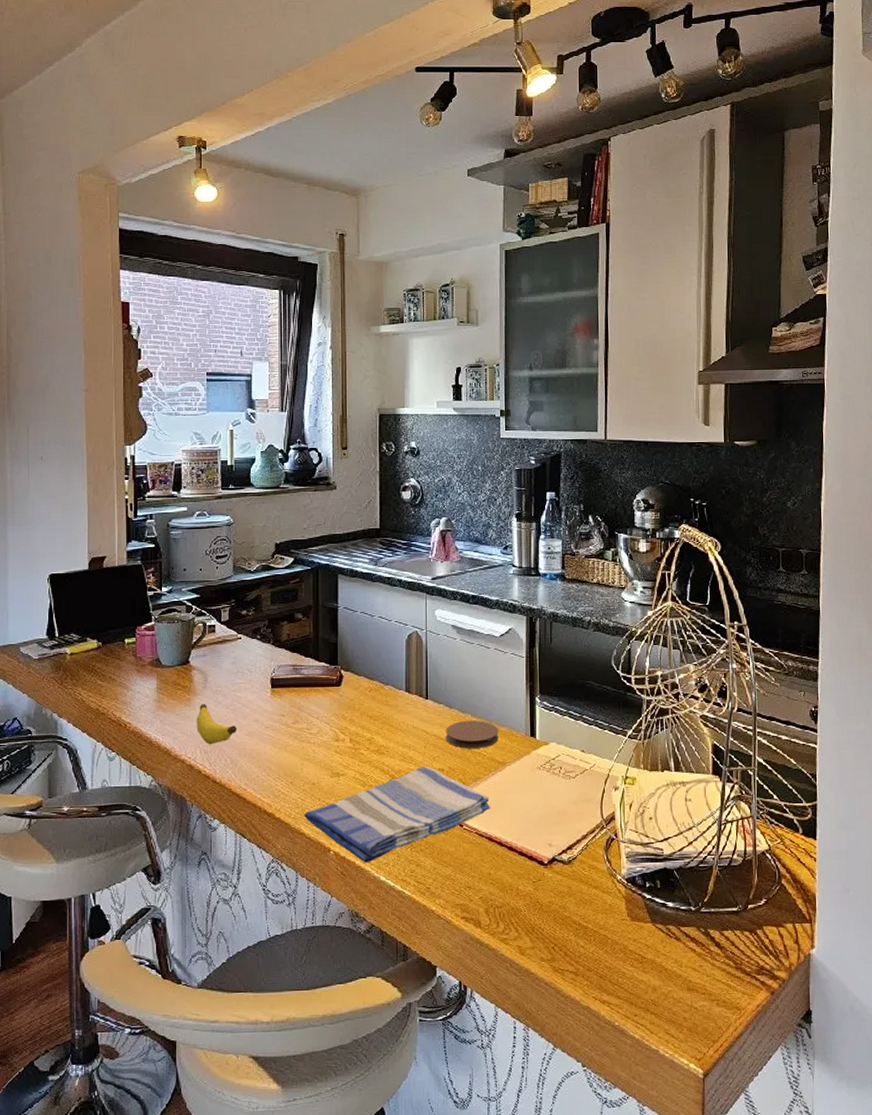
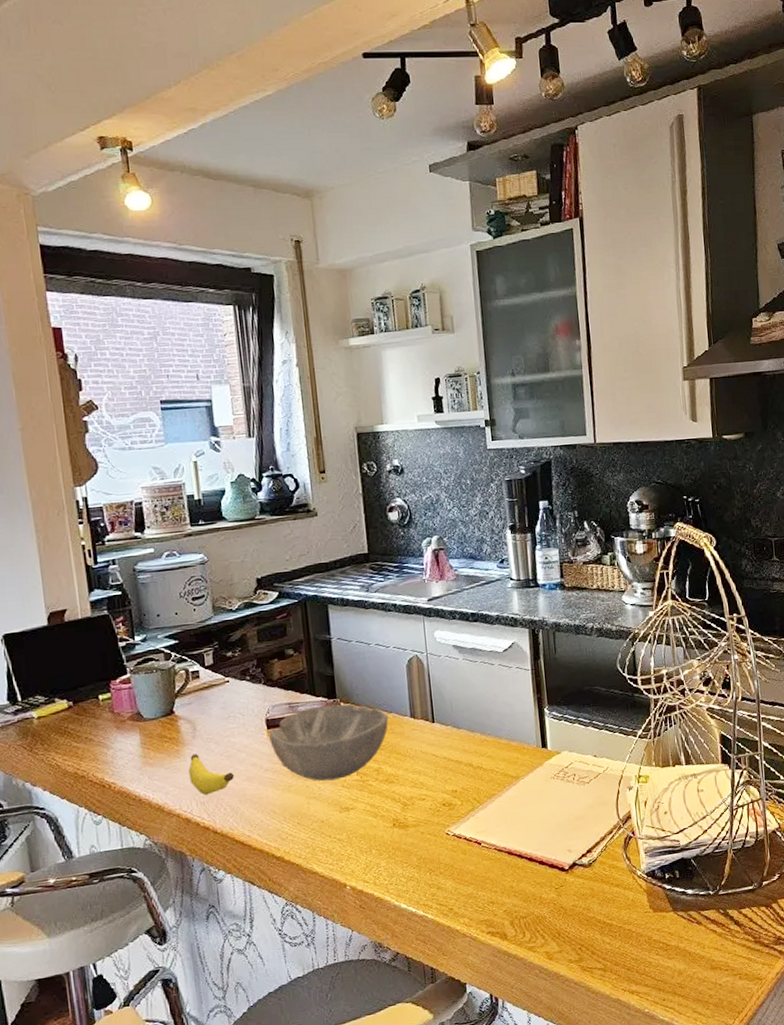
bowl: none [272,671,385,745] -> present [269,703,389,781]
dish towel: present [304,766,491,863] -> none [315,789,508,894]
coaster: present [446,720,499,749] -> none [455,738,510,768]

